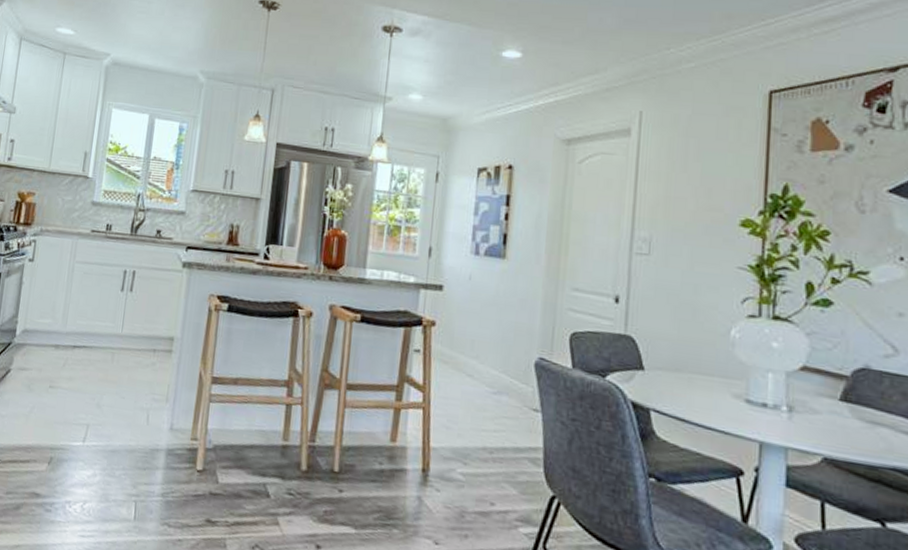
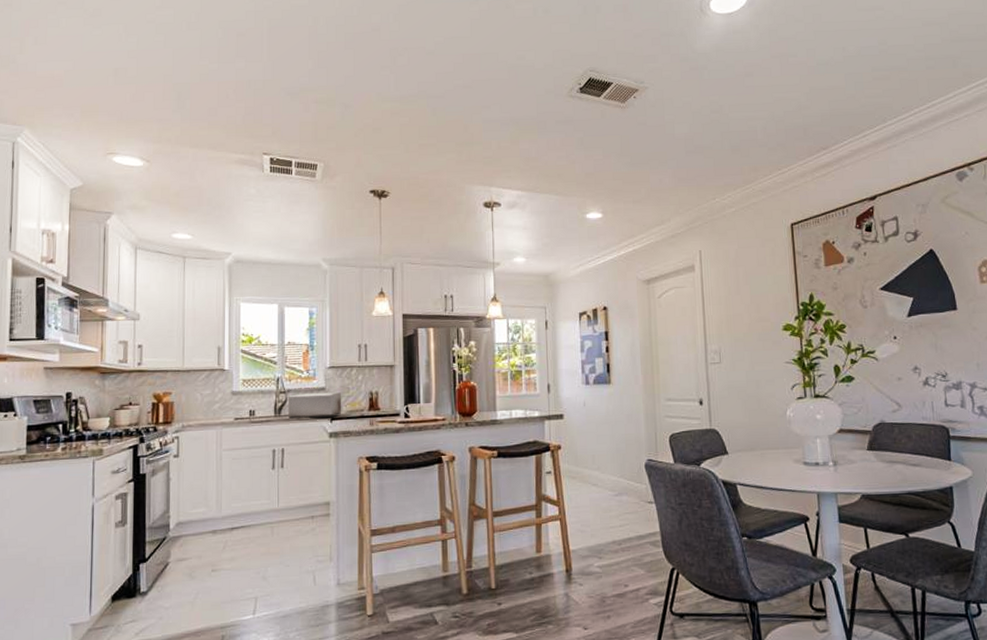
toaster: none [144,214,202,246] -> present [288,392,342,420]

